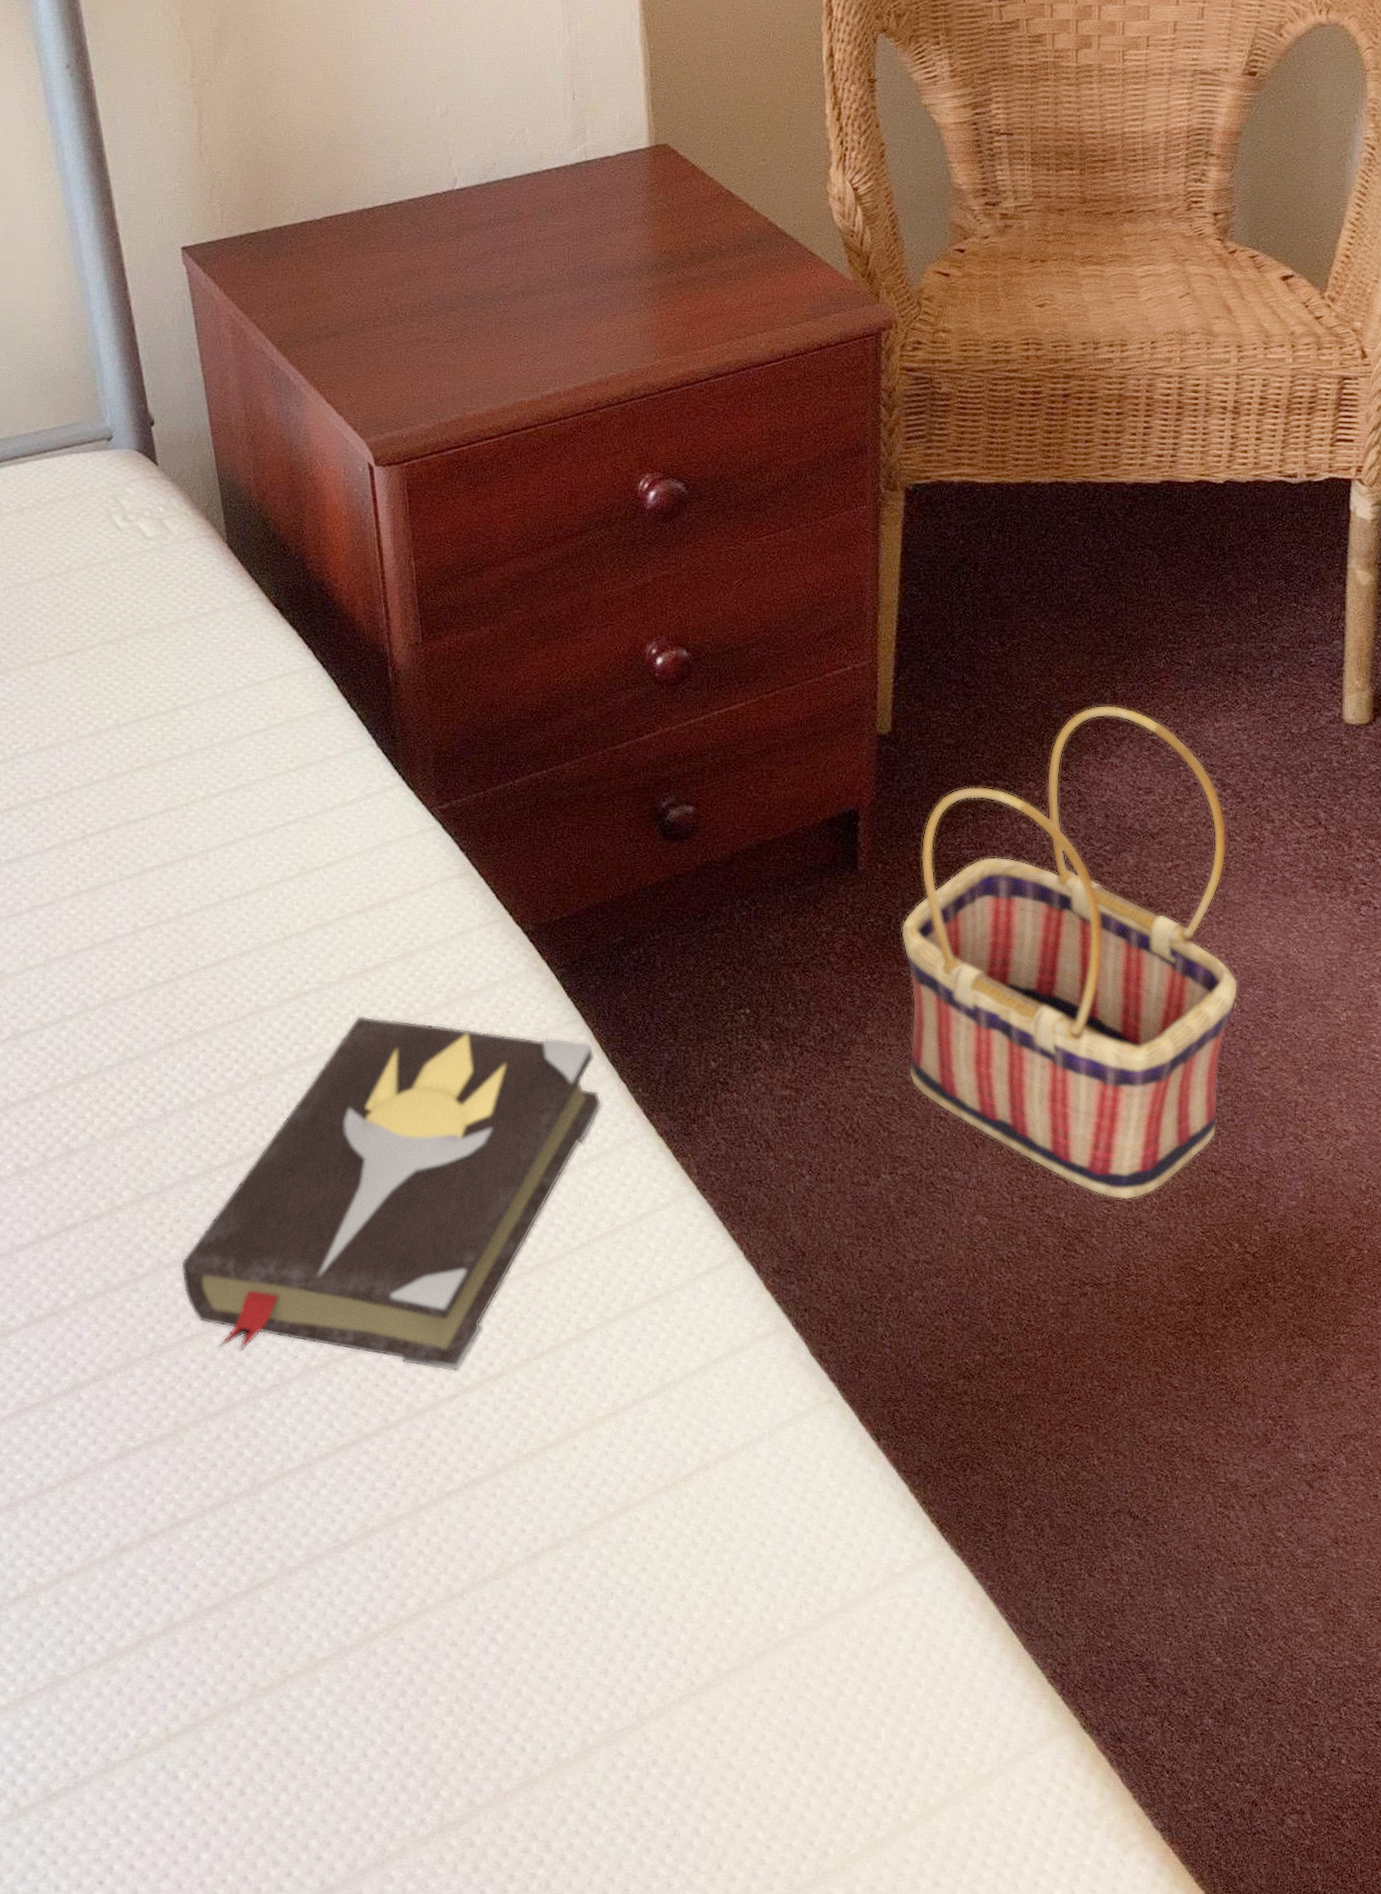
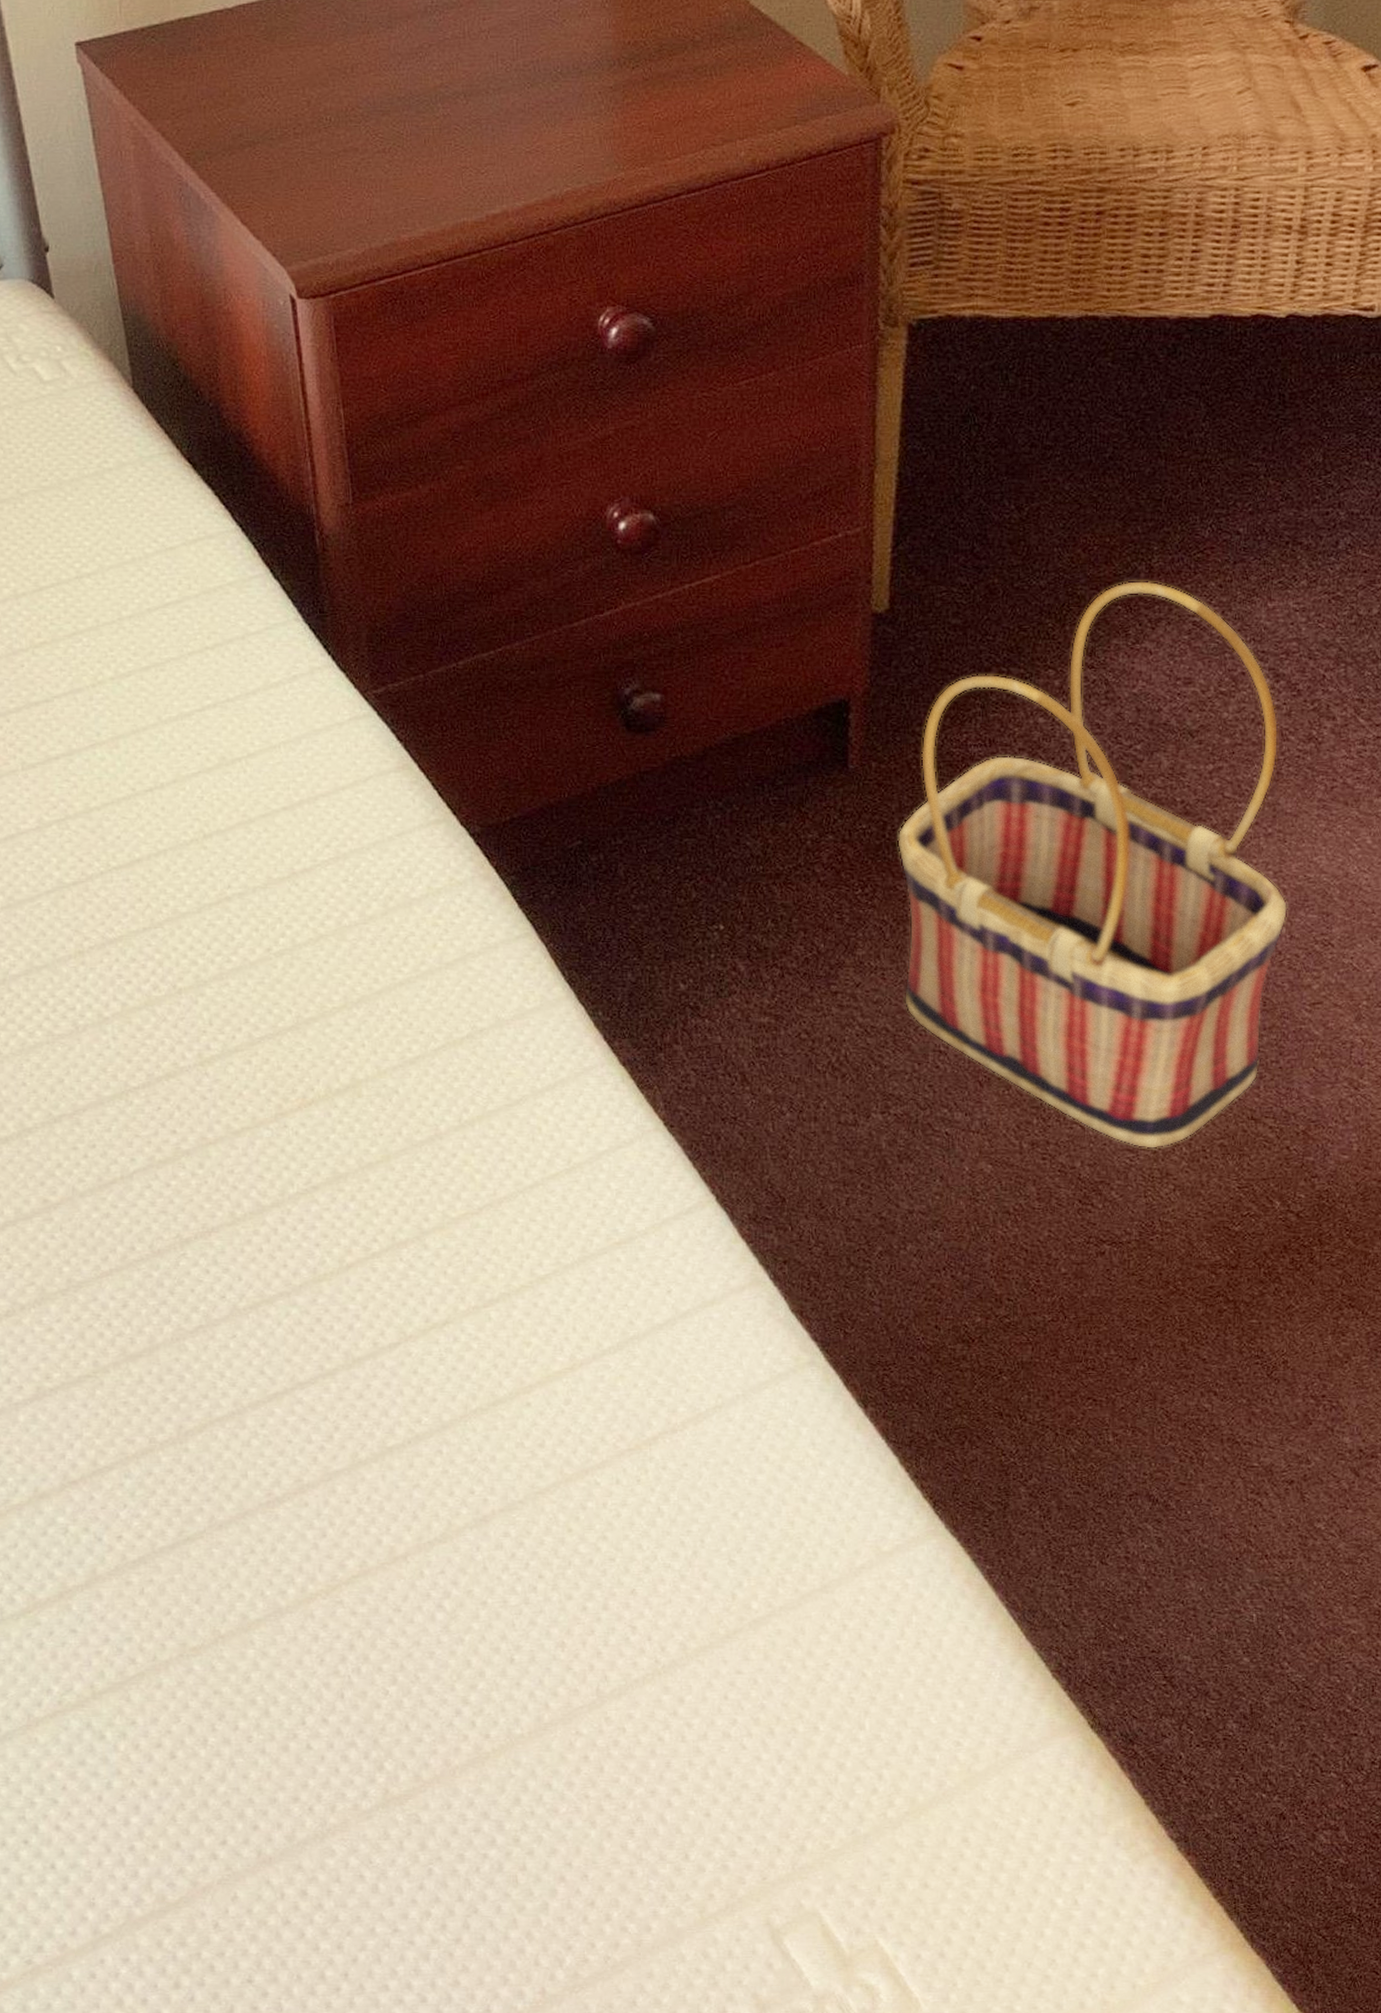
hardback book: present [181,1015,602,1372] -> none [97,924,557,1318]

